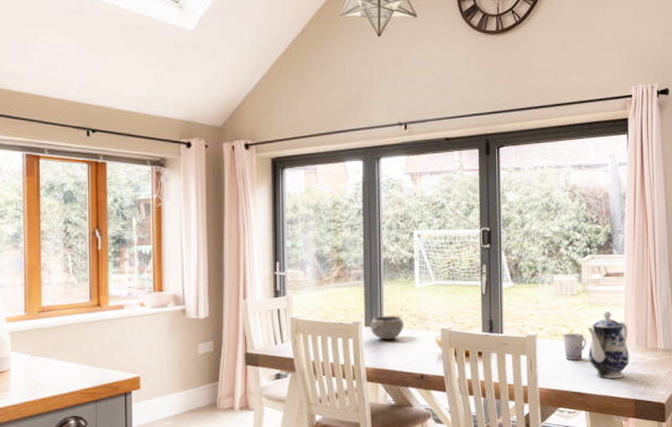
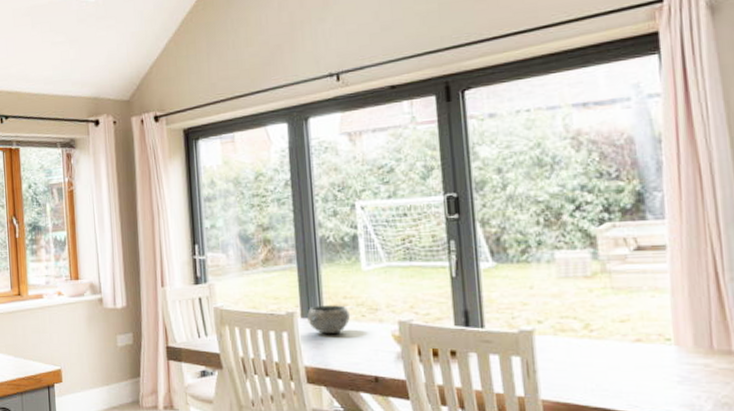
cup: present [562,333,587,360] -> none [572,328,612,364]
teapot: present [587,311,630,379] -> none [612,298,685,391]

